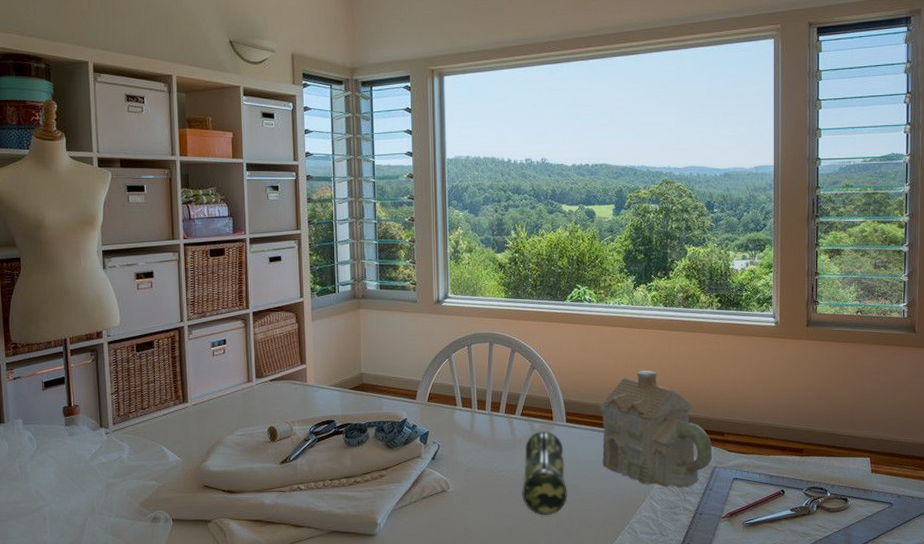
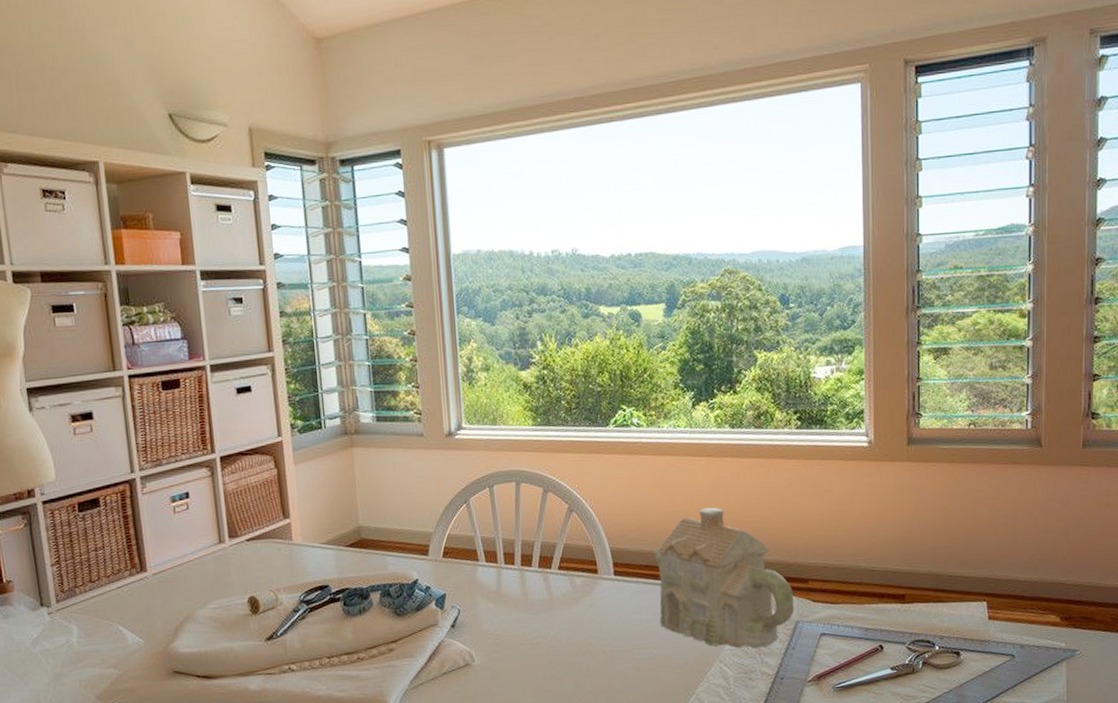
pencil case: present [521,431,567,516] -> none [562,587,619,689]

